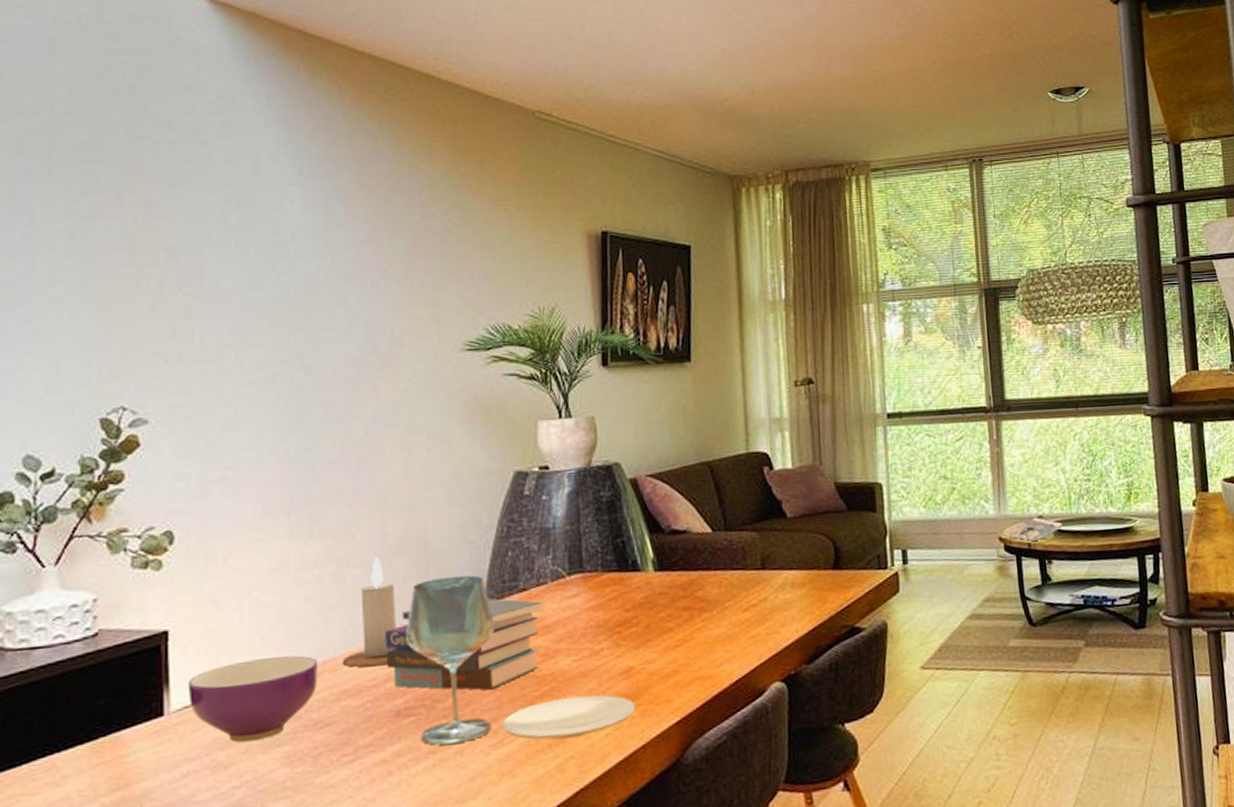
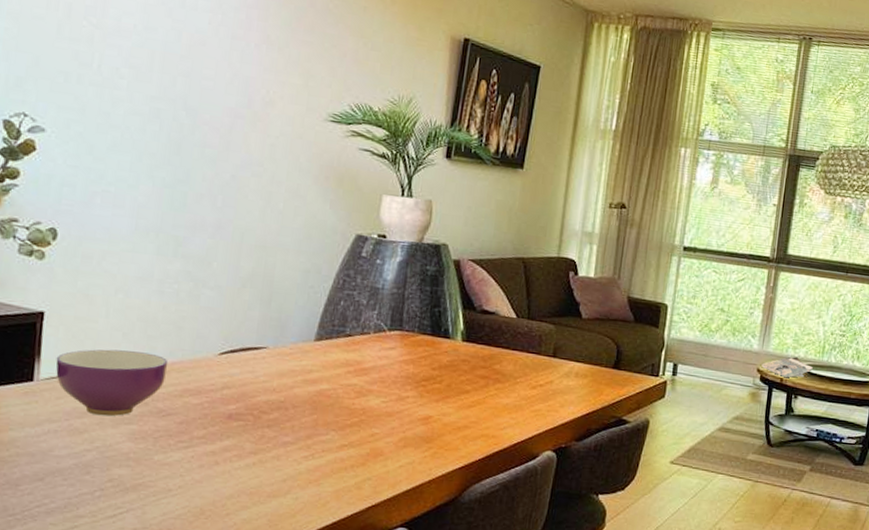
candle: present [344,556,396,667] -> none [189,283,241,375]
books: present [385,598,544,690] -> none [225,333,364,412]
wine glass: present [406,575,496,745] -> none [244,312,322,450]
plate: present [502,695,636,740] -> none [315,429,428,464]

